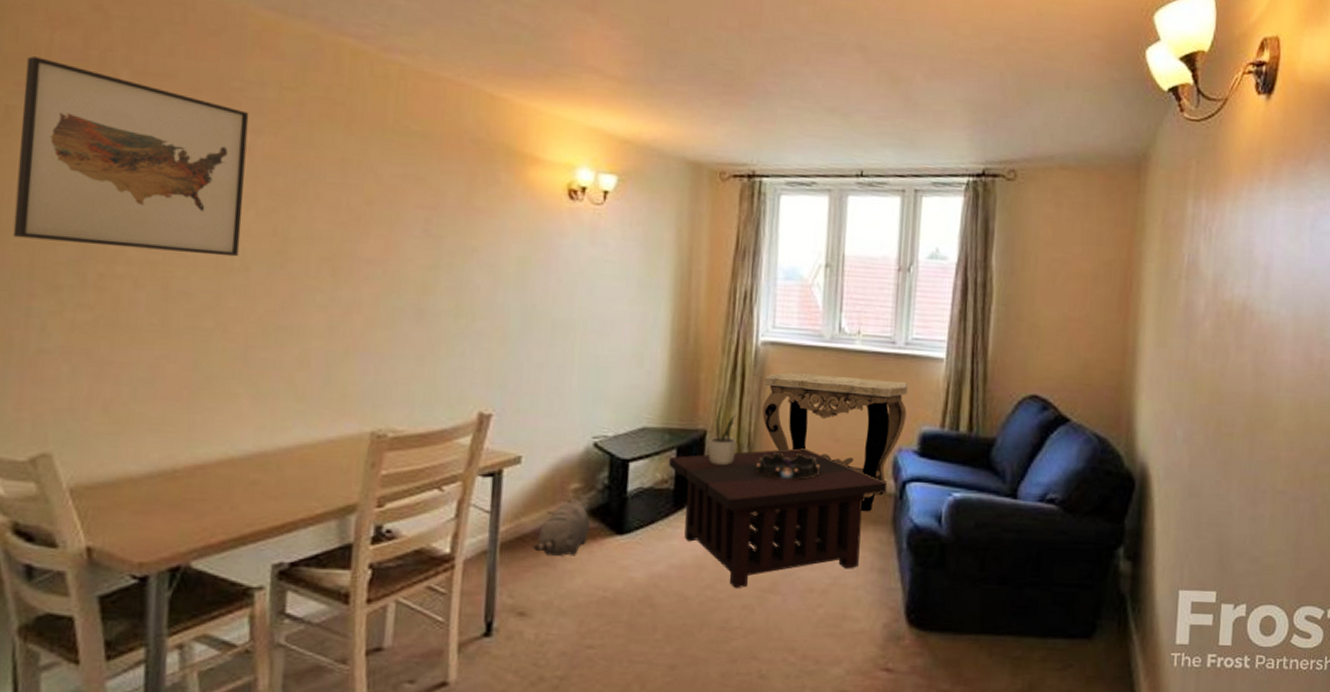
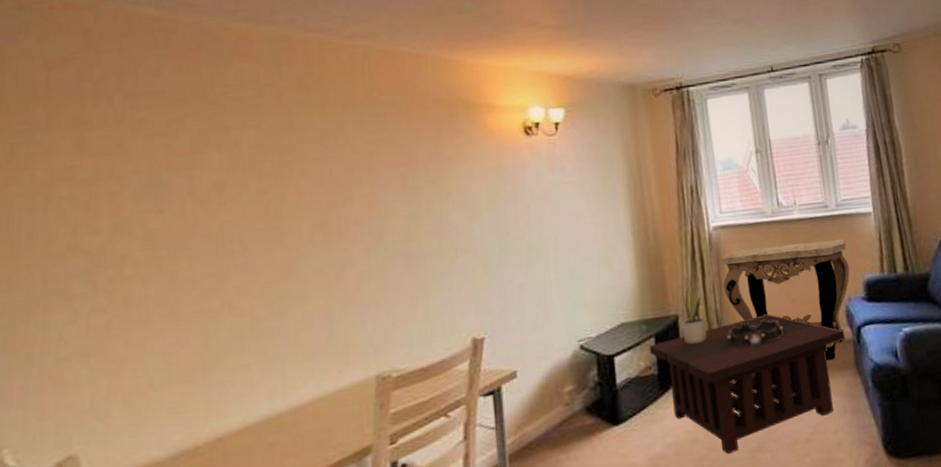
wall art: present [13,56,249,257] -> none [25,97,237,260]
plush toy: present [532,498,591,556] -> none [538,399,589,458]

